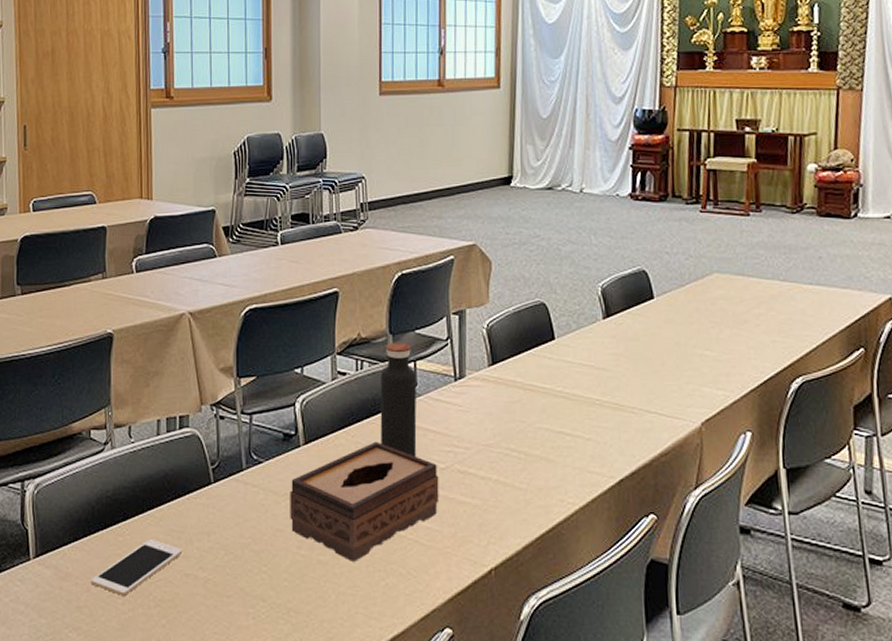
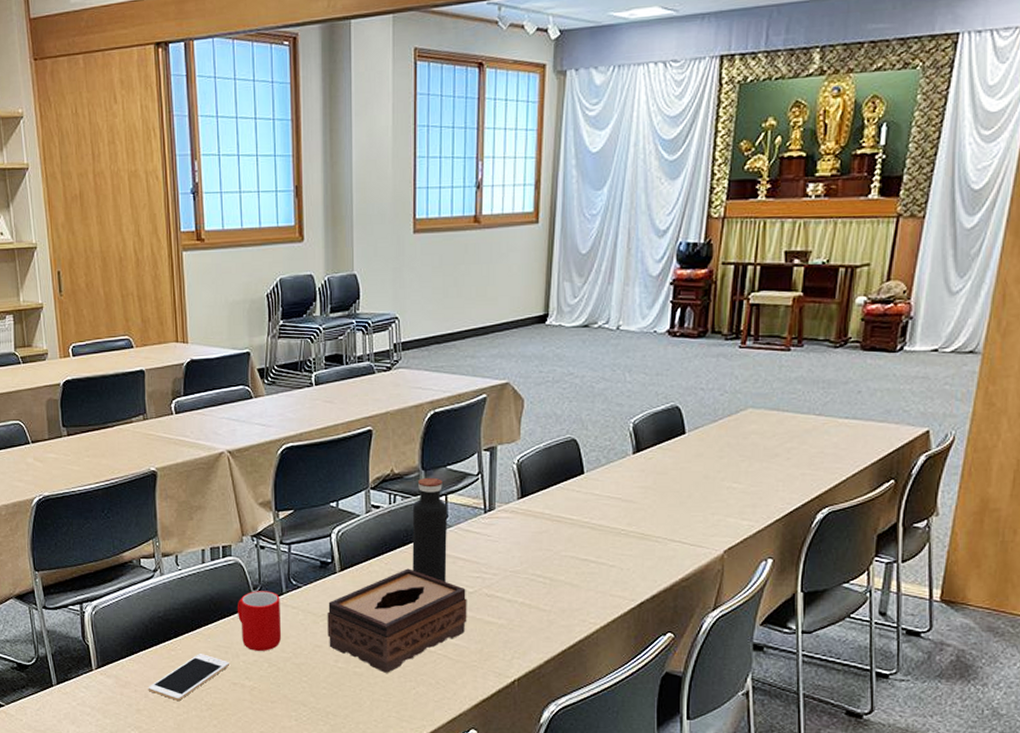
cup: none [192,466,240,536] -> present [237,591,282,651]

